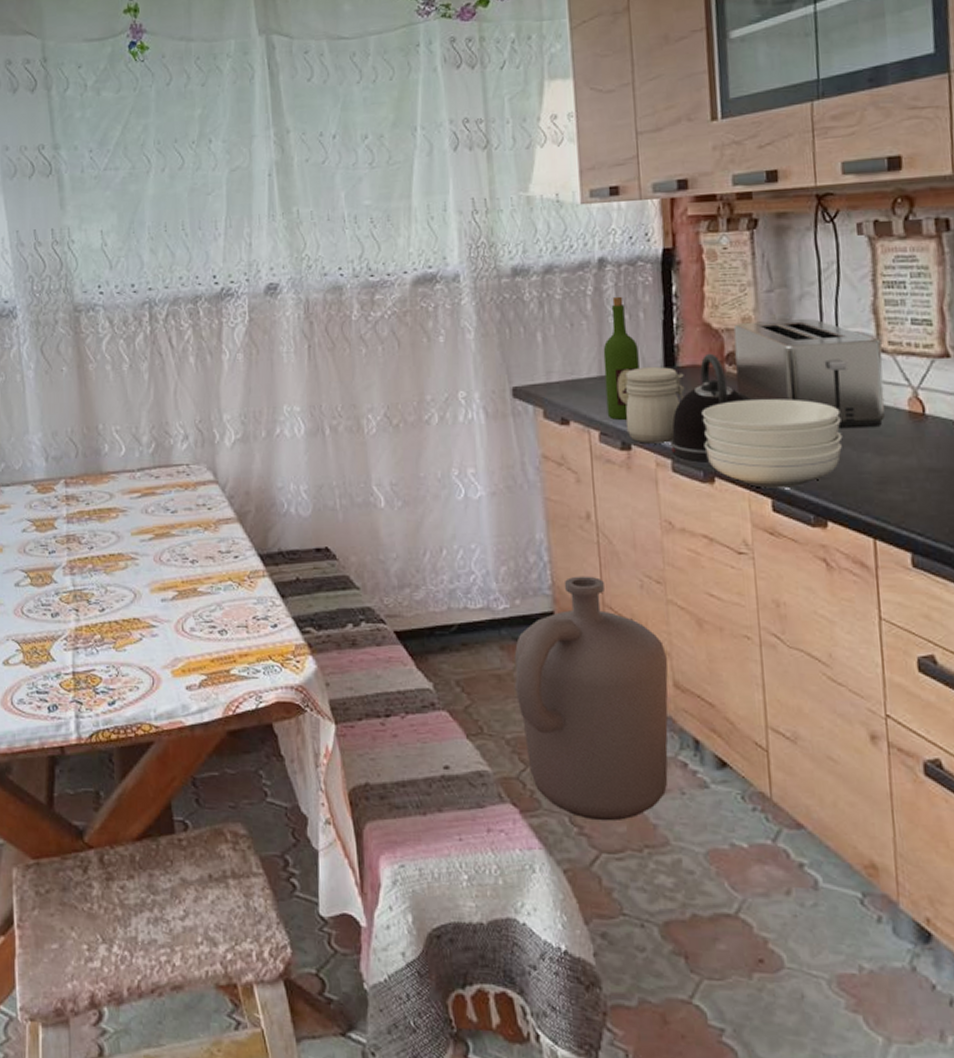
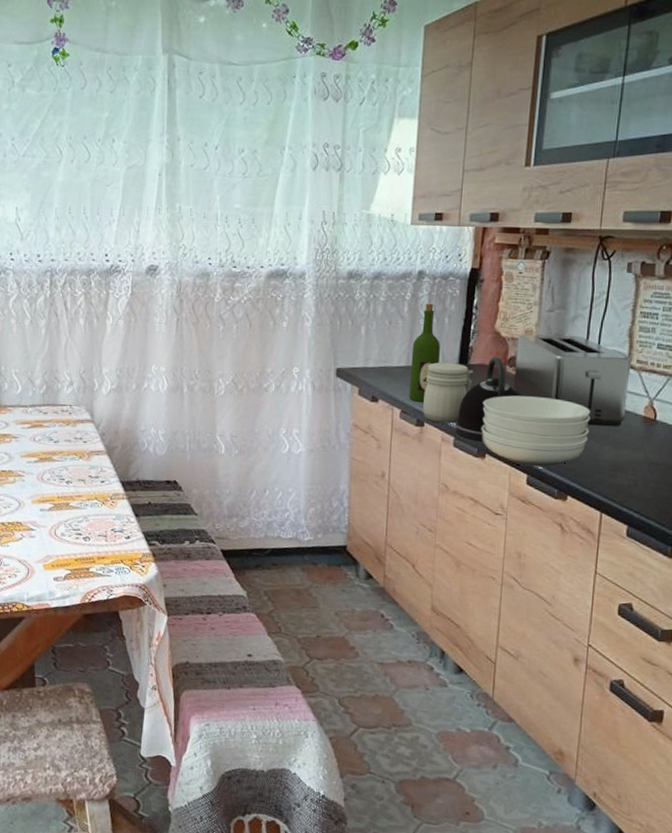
water jug: present [514,576,668,821] -> none [309,520,430,705]

